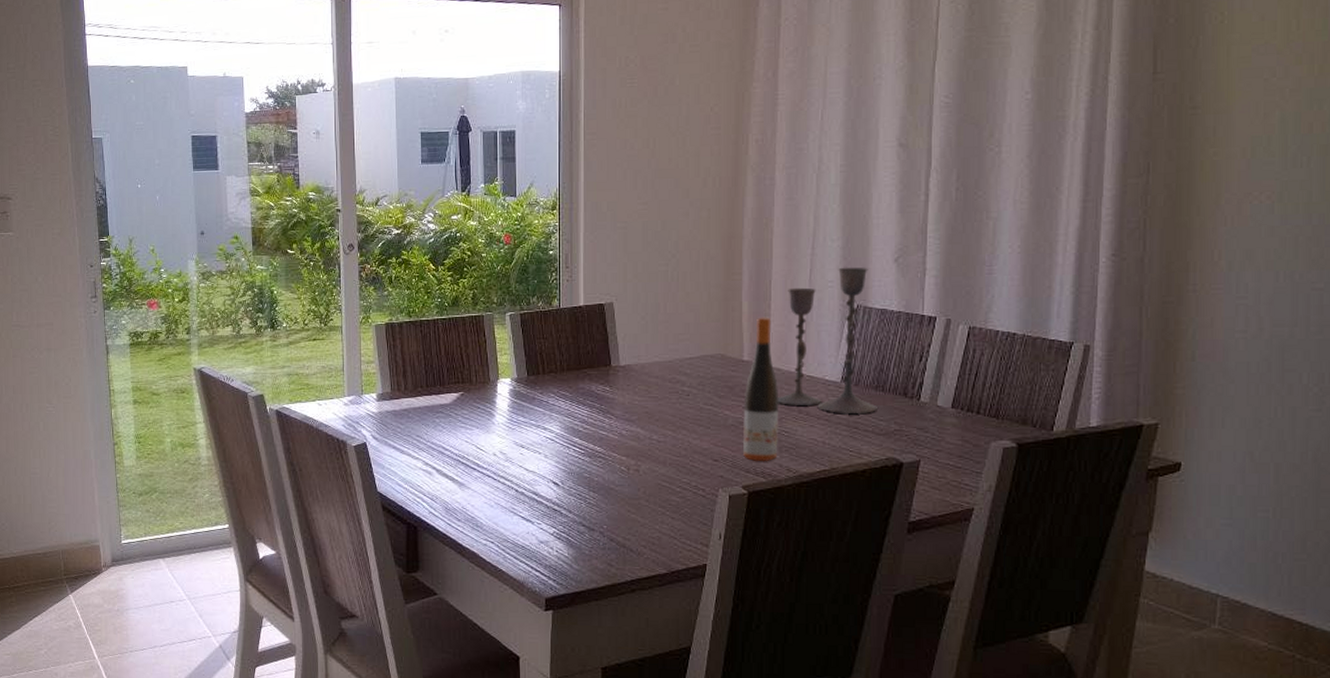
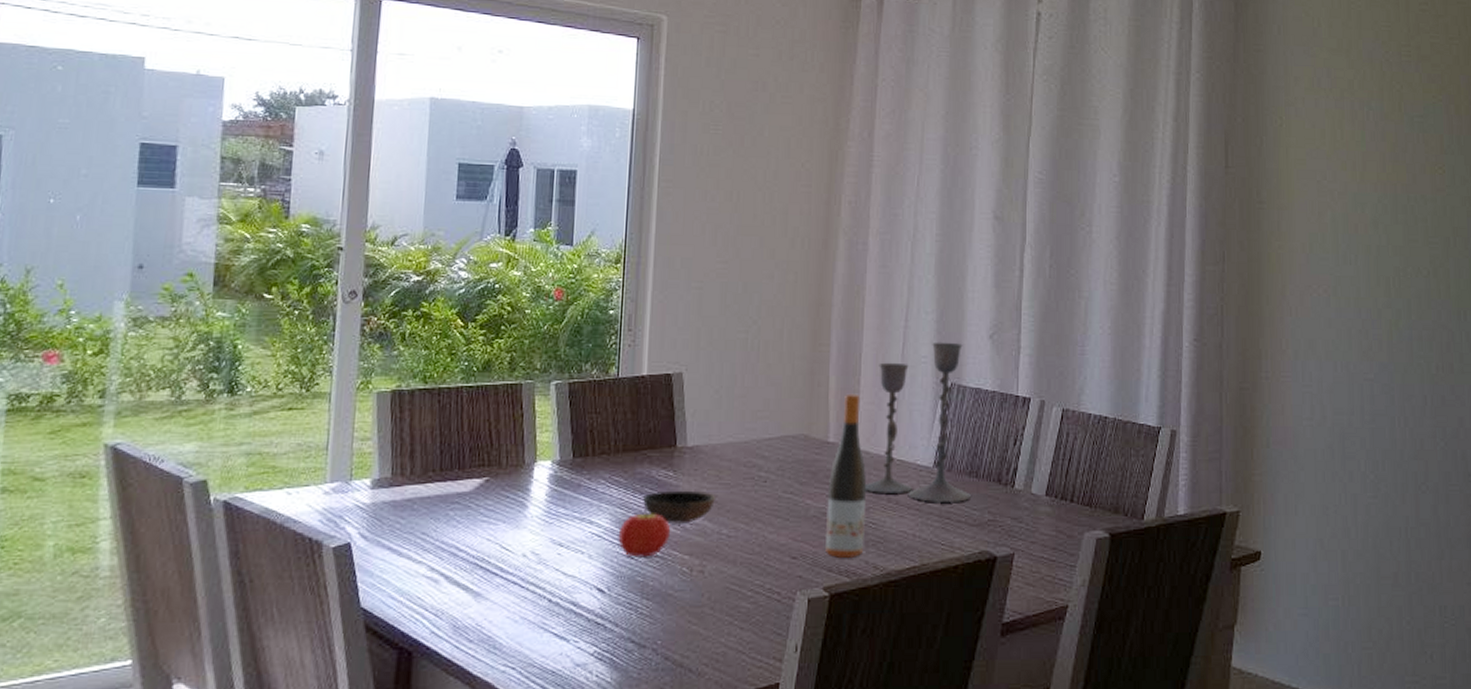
fruit: none [567,419,610,458] -> present [618,510,671,557]
bowl: none [586,402,647,430] -> present [643,490,717,524]

